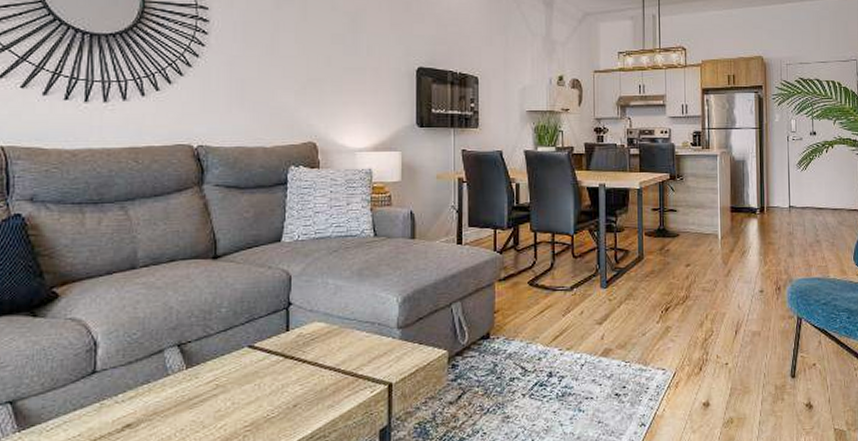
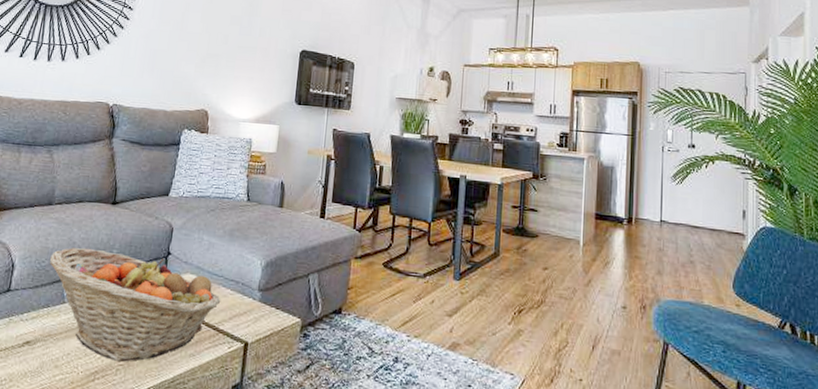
fruit basket: none [142,309,357,428] -> present [49,247,221,362]

